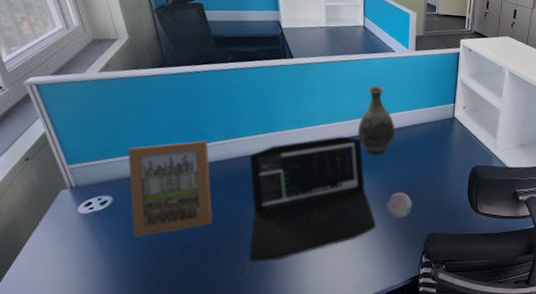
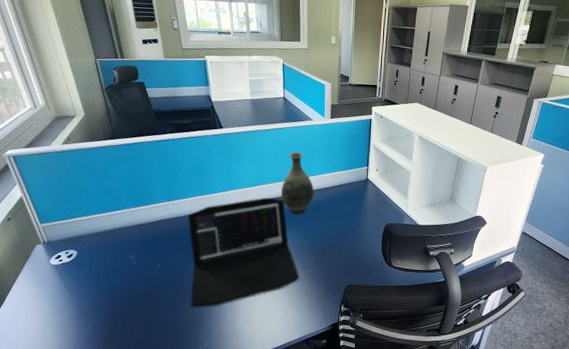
picture frame: present [127,140,213,237] -> none [87,202,159,285]
apple: present [386,192,412,219] -> none [308,248,331,272]

